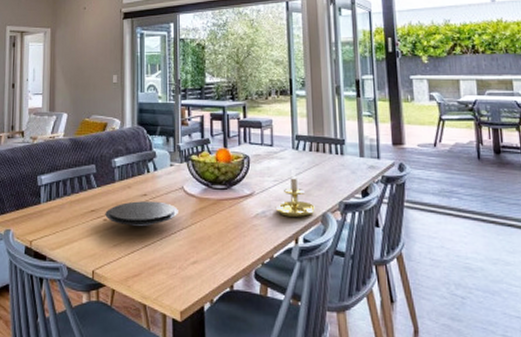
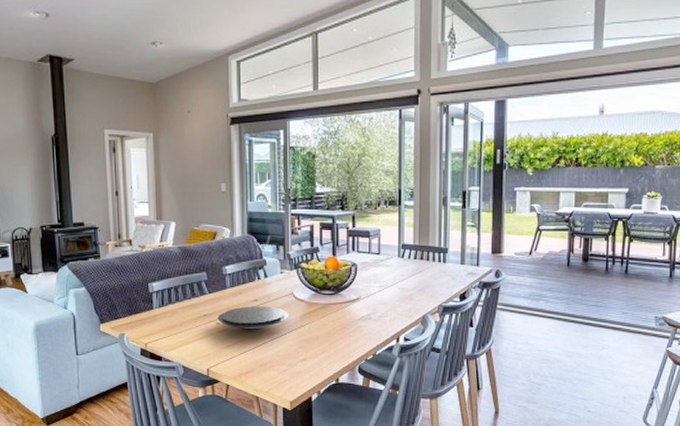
candle holder: present [275,167,315,217] -> none [379,274,416,319]

